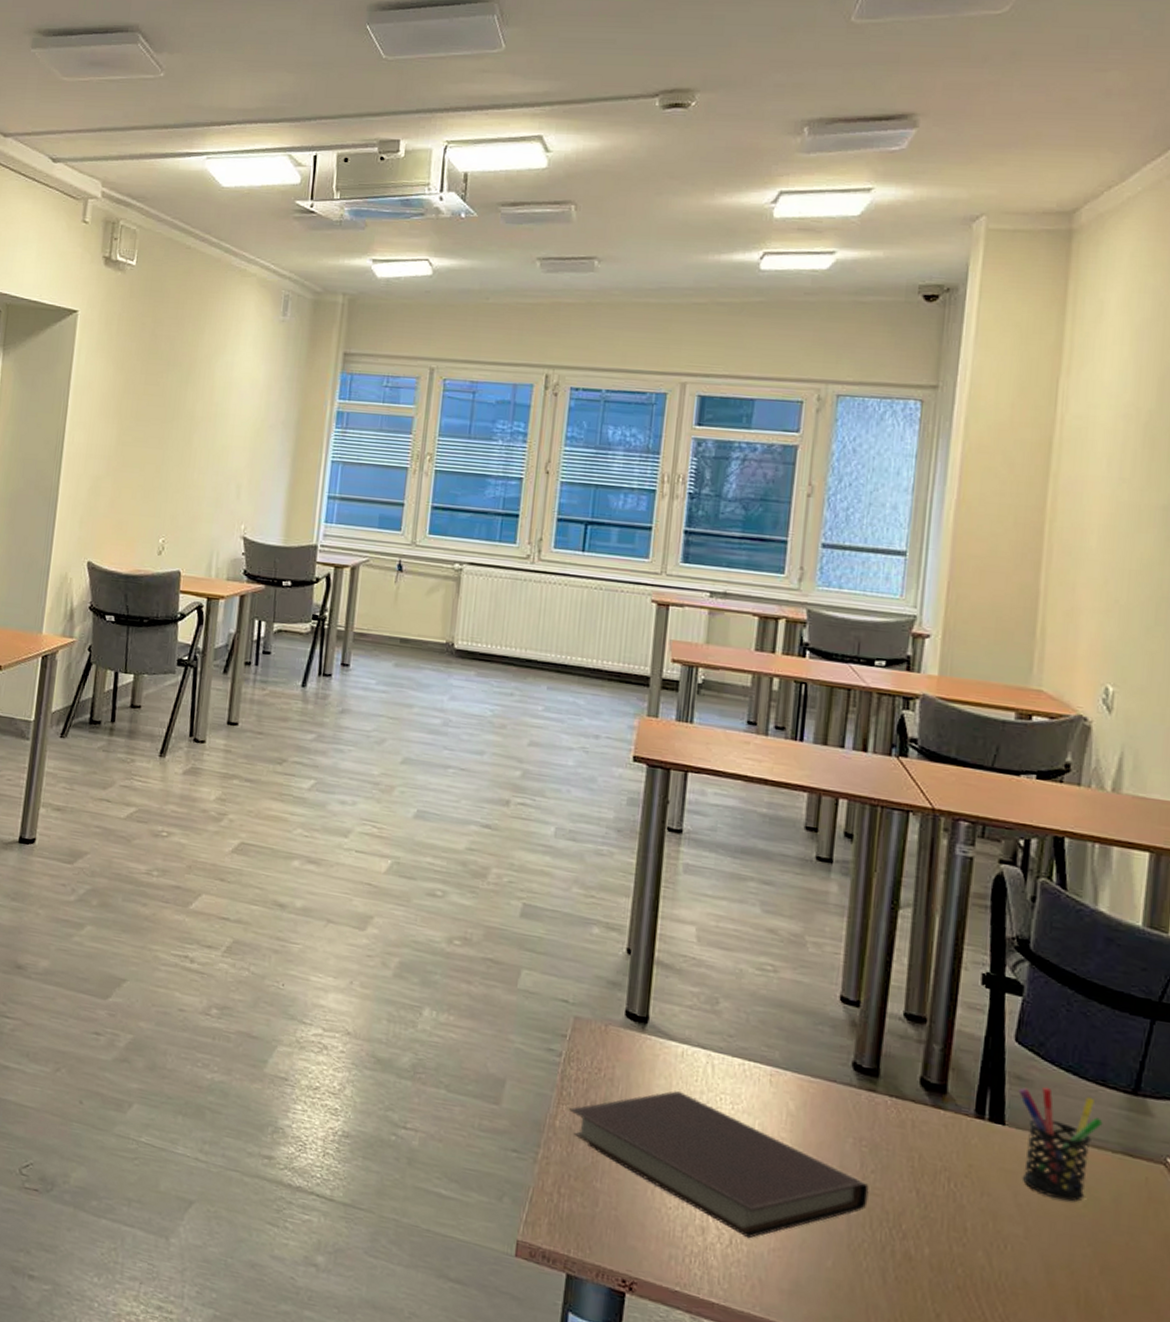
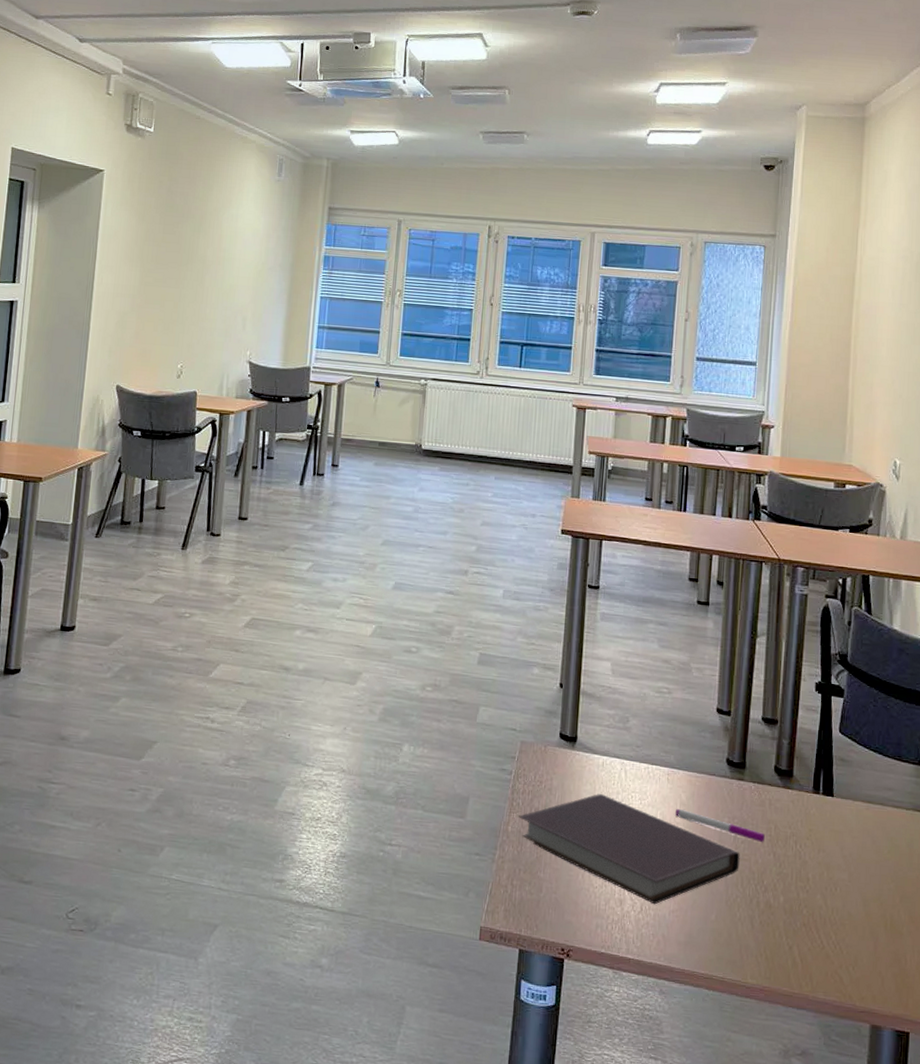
pen: none [779,1119,905,1176] -> present [674,808,765,843]
pen holder: present [1018,1087,1103,1202] -> none [842,765,900,850]

